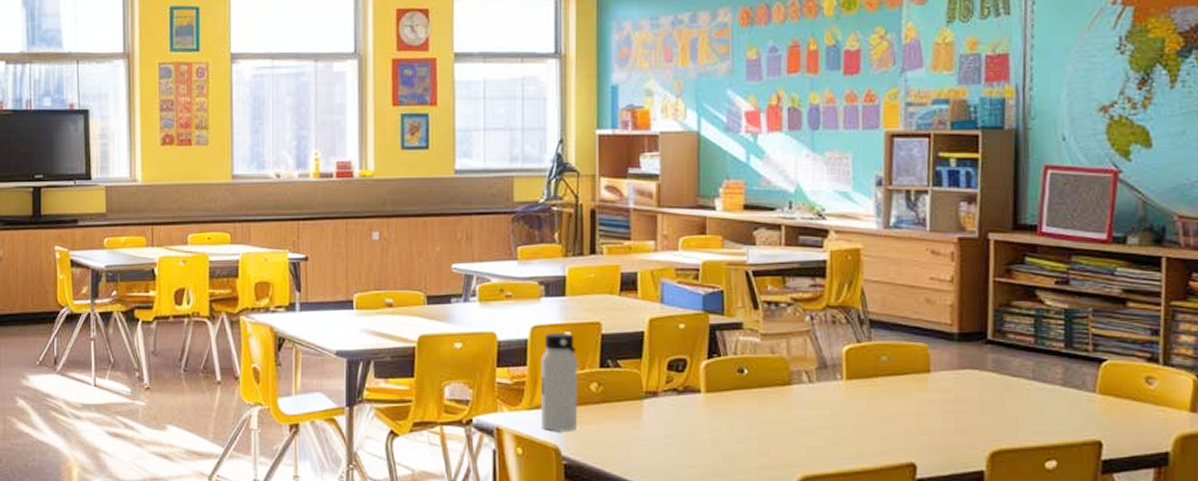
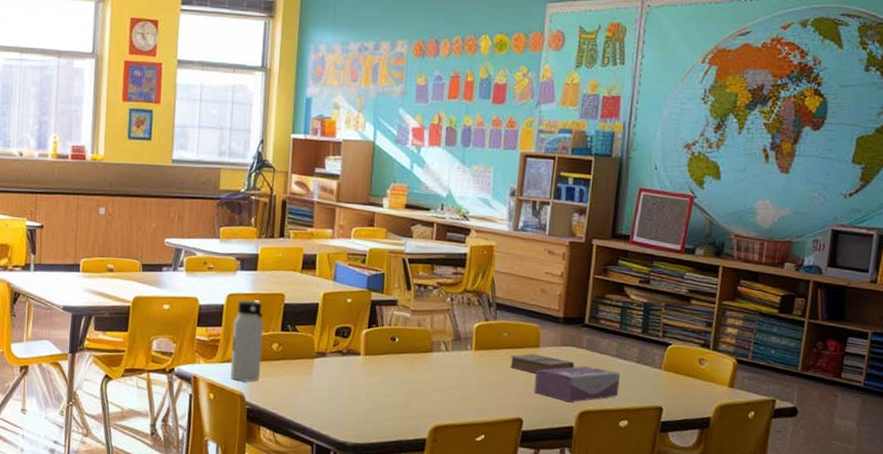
book: none [893,380,979,406] -> present [509,353,575,374]
tissue box: none [927,393,1041,441] -> present [534,366,620,403]

